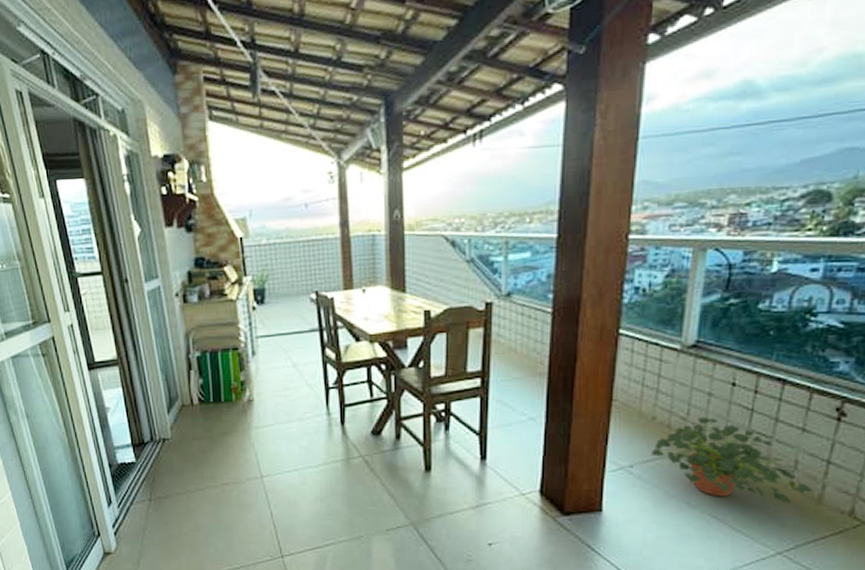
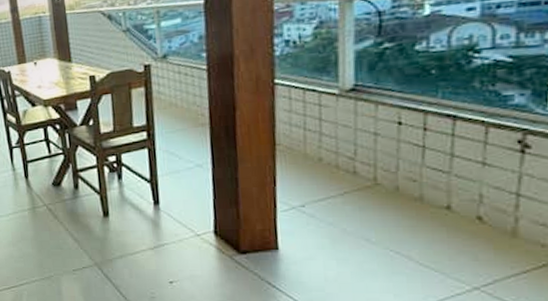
potted plant: present [651,416,814,504] -> none [322,155,506,238]

